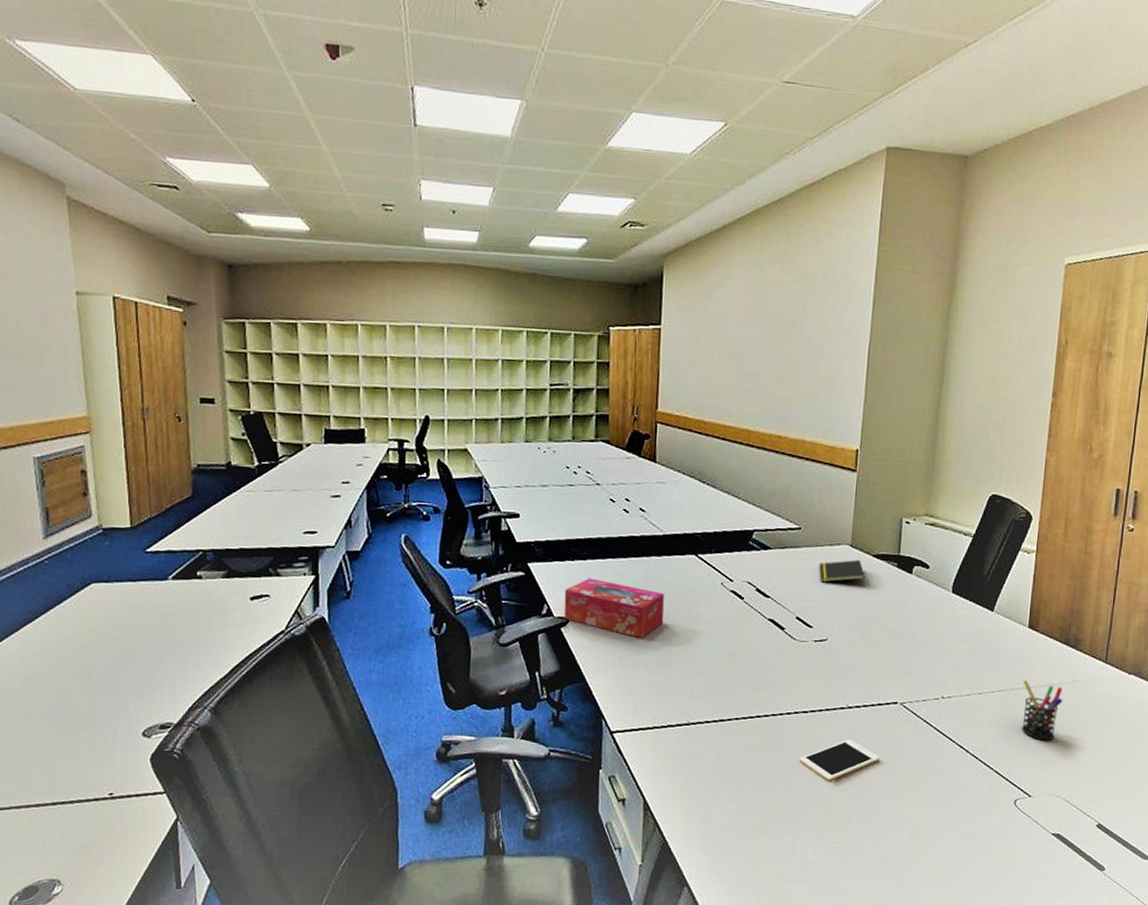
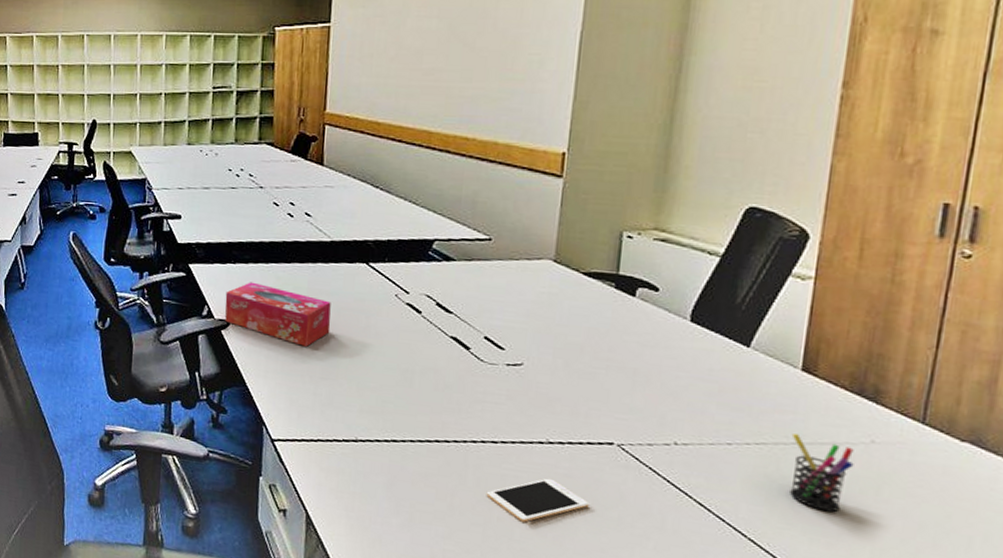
notepad: present [818,559,866,583] -> none [513,276,574,301]

